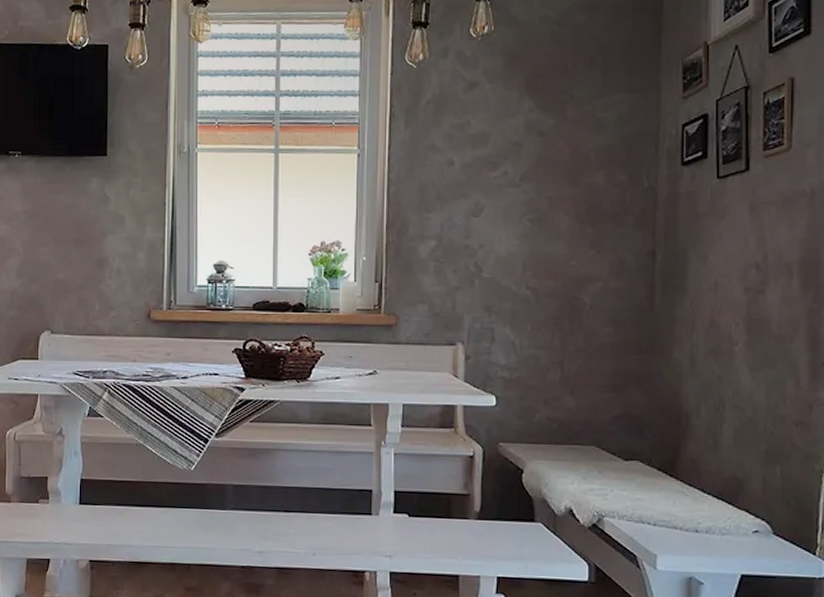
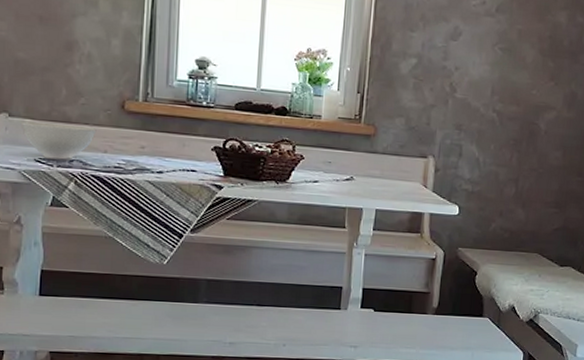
bowl: none [61,337,126,373] -> present [20,121,97,162]

